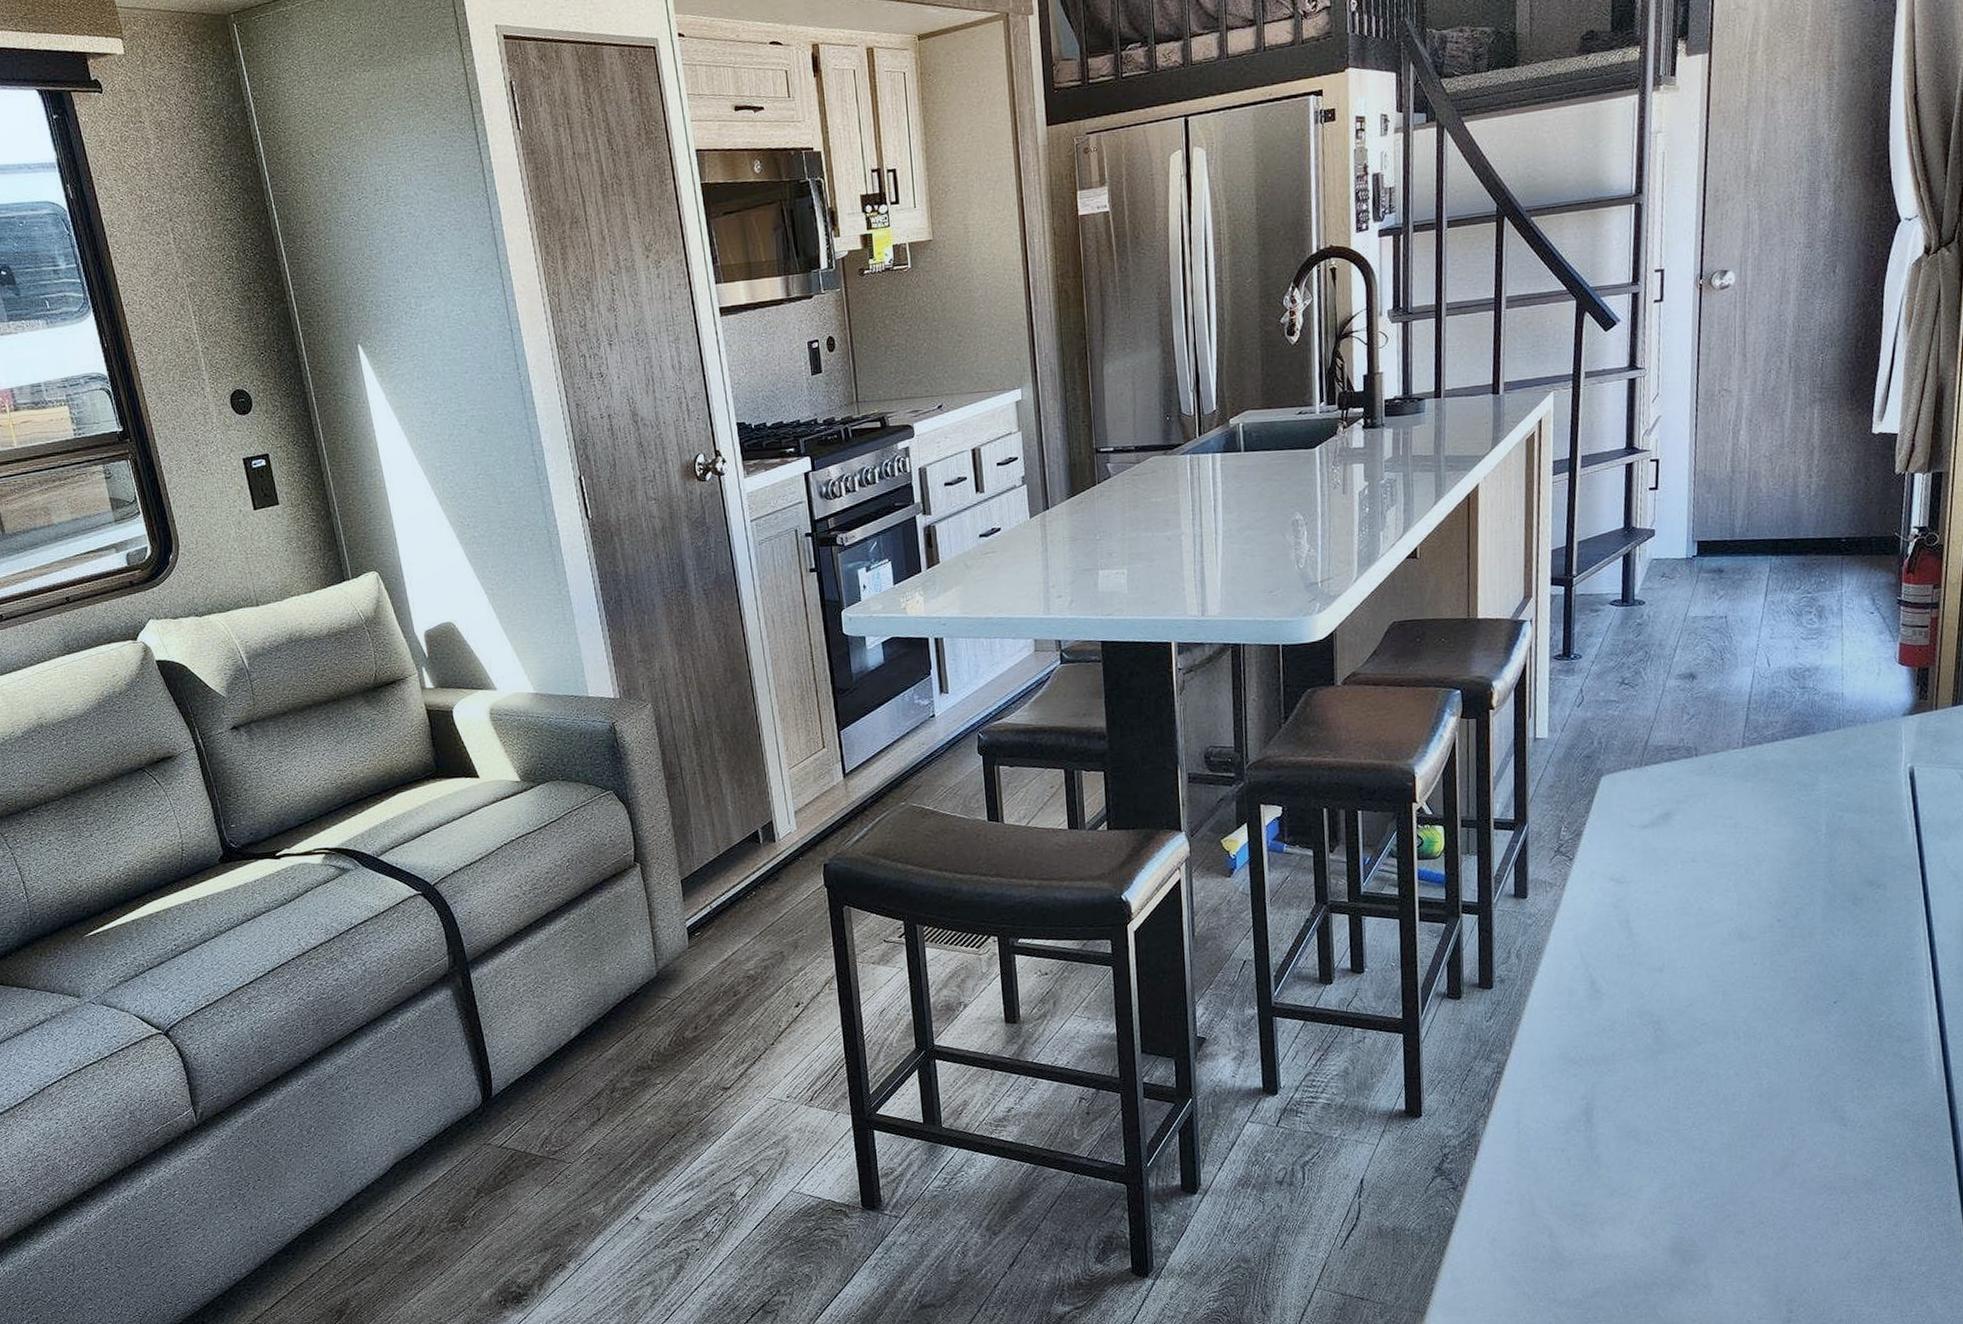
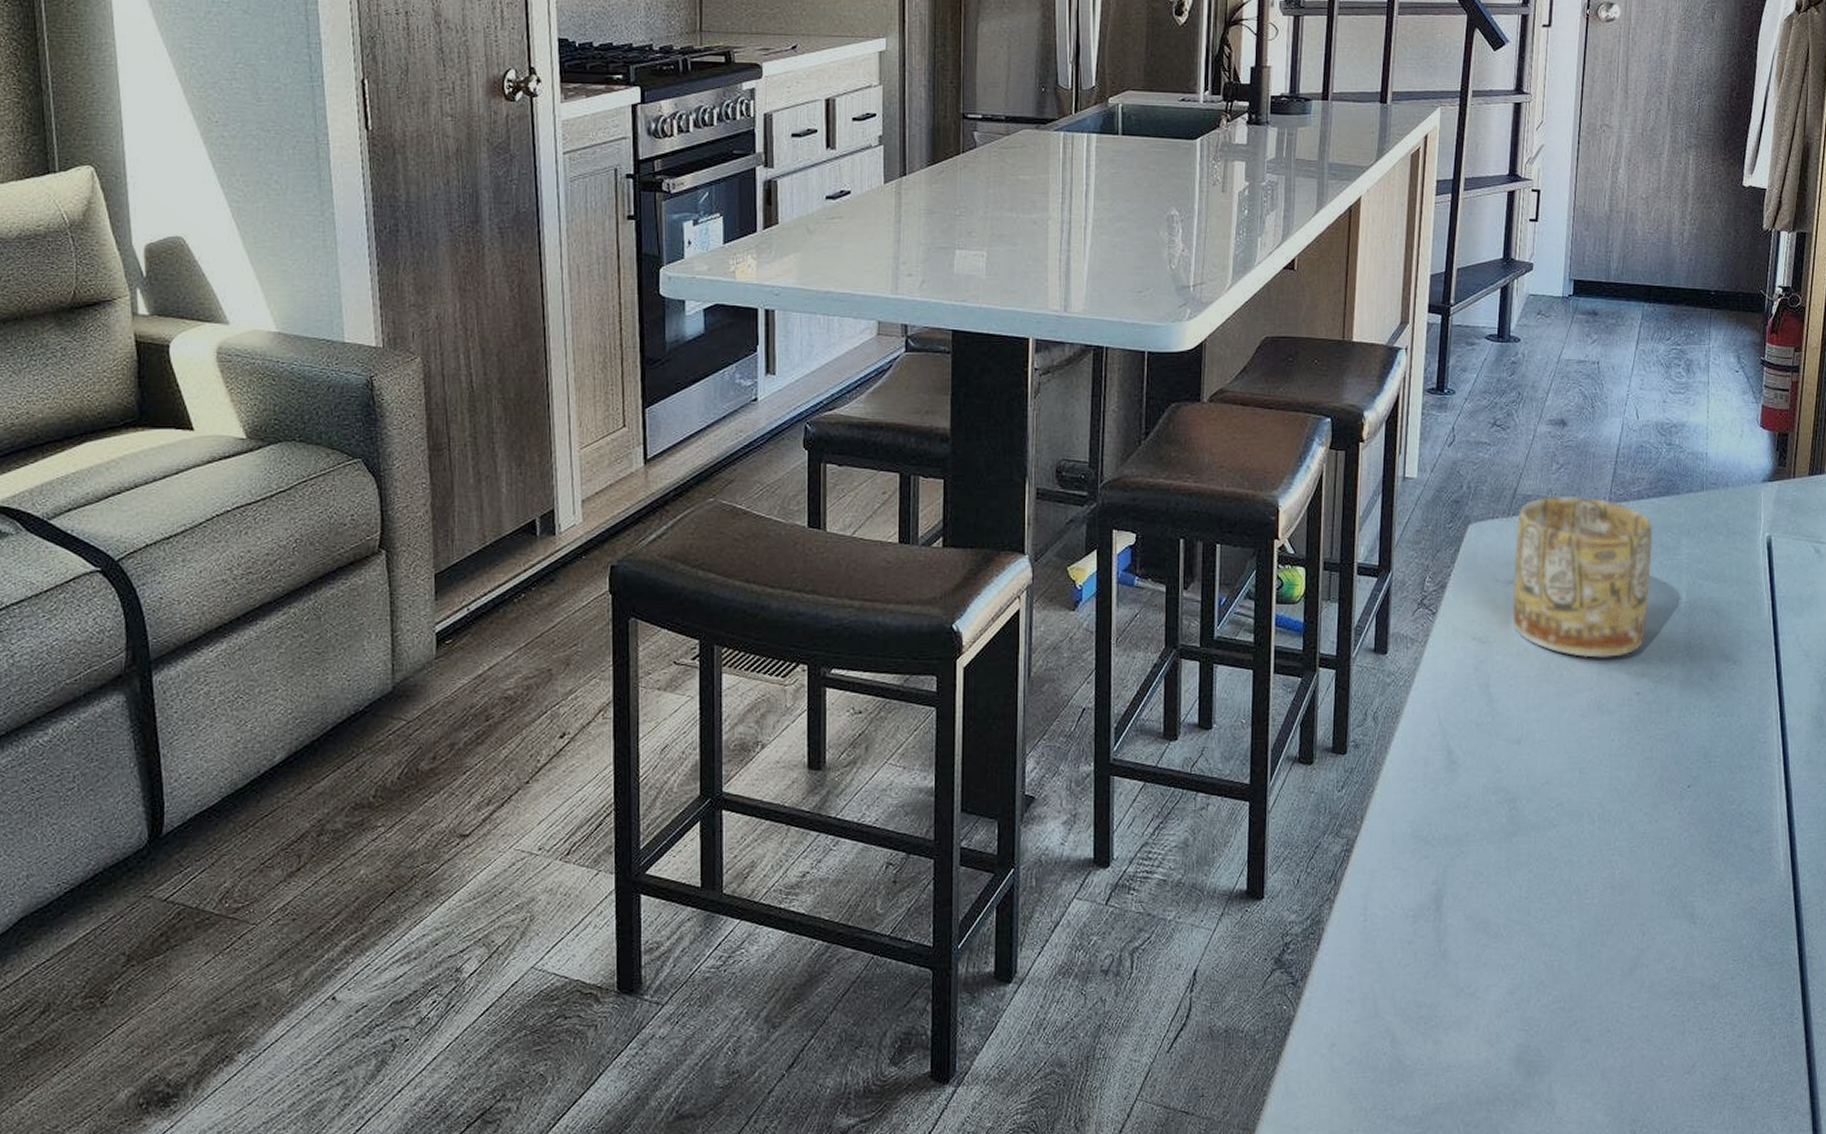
mug: none [1648,743,1789,891] -> present [1513,495,1652,658]

